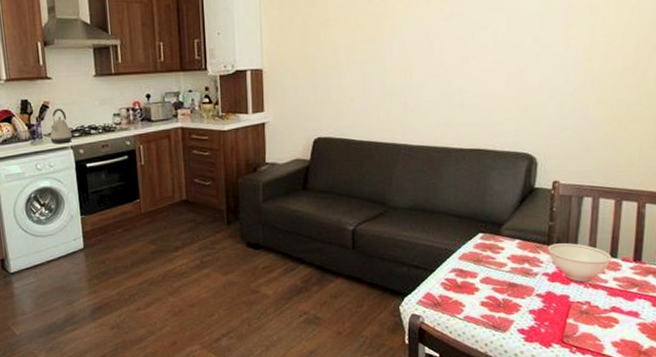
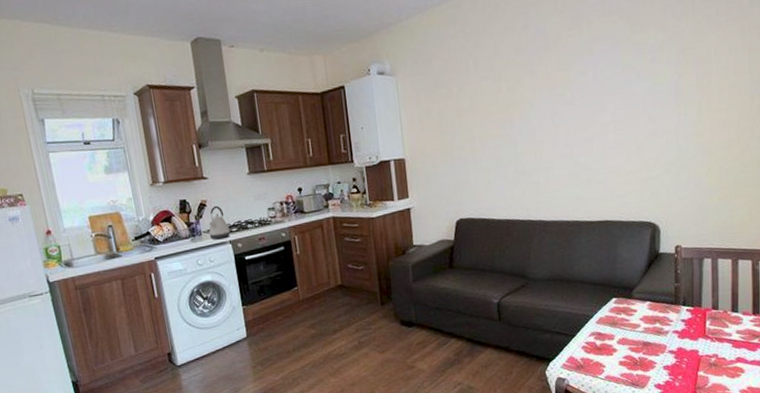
bowl: present [547,243,612,283] -> none [675,301,733,337]

